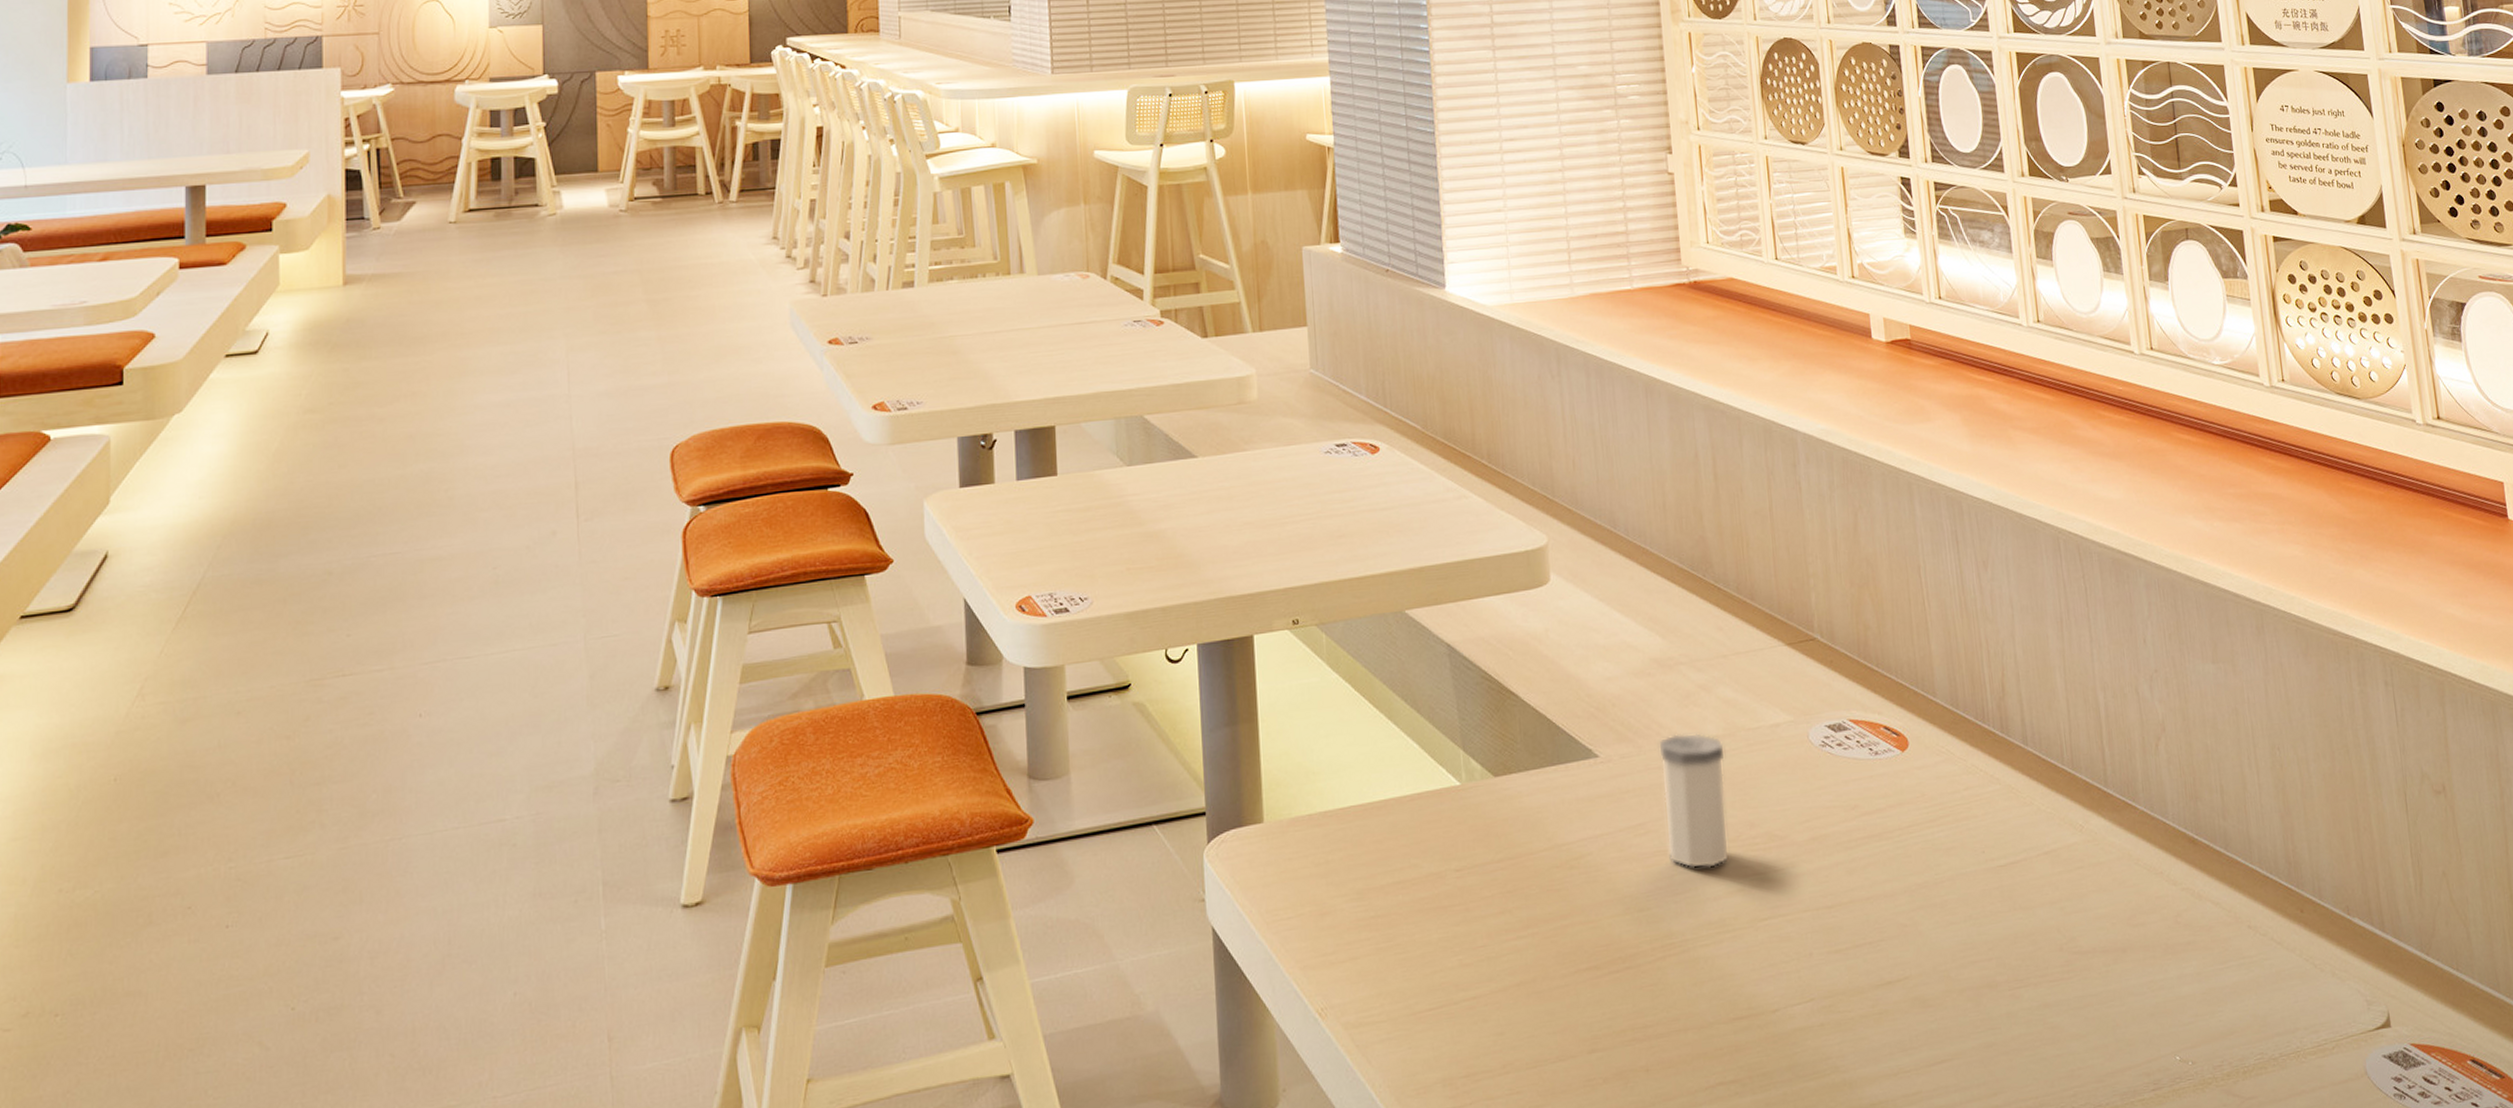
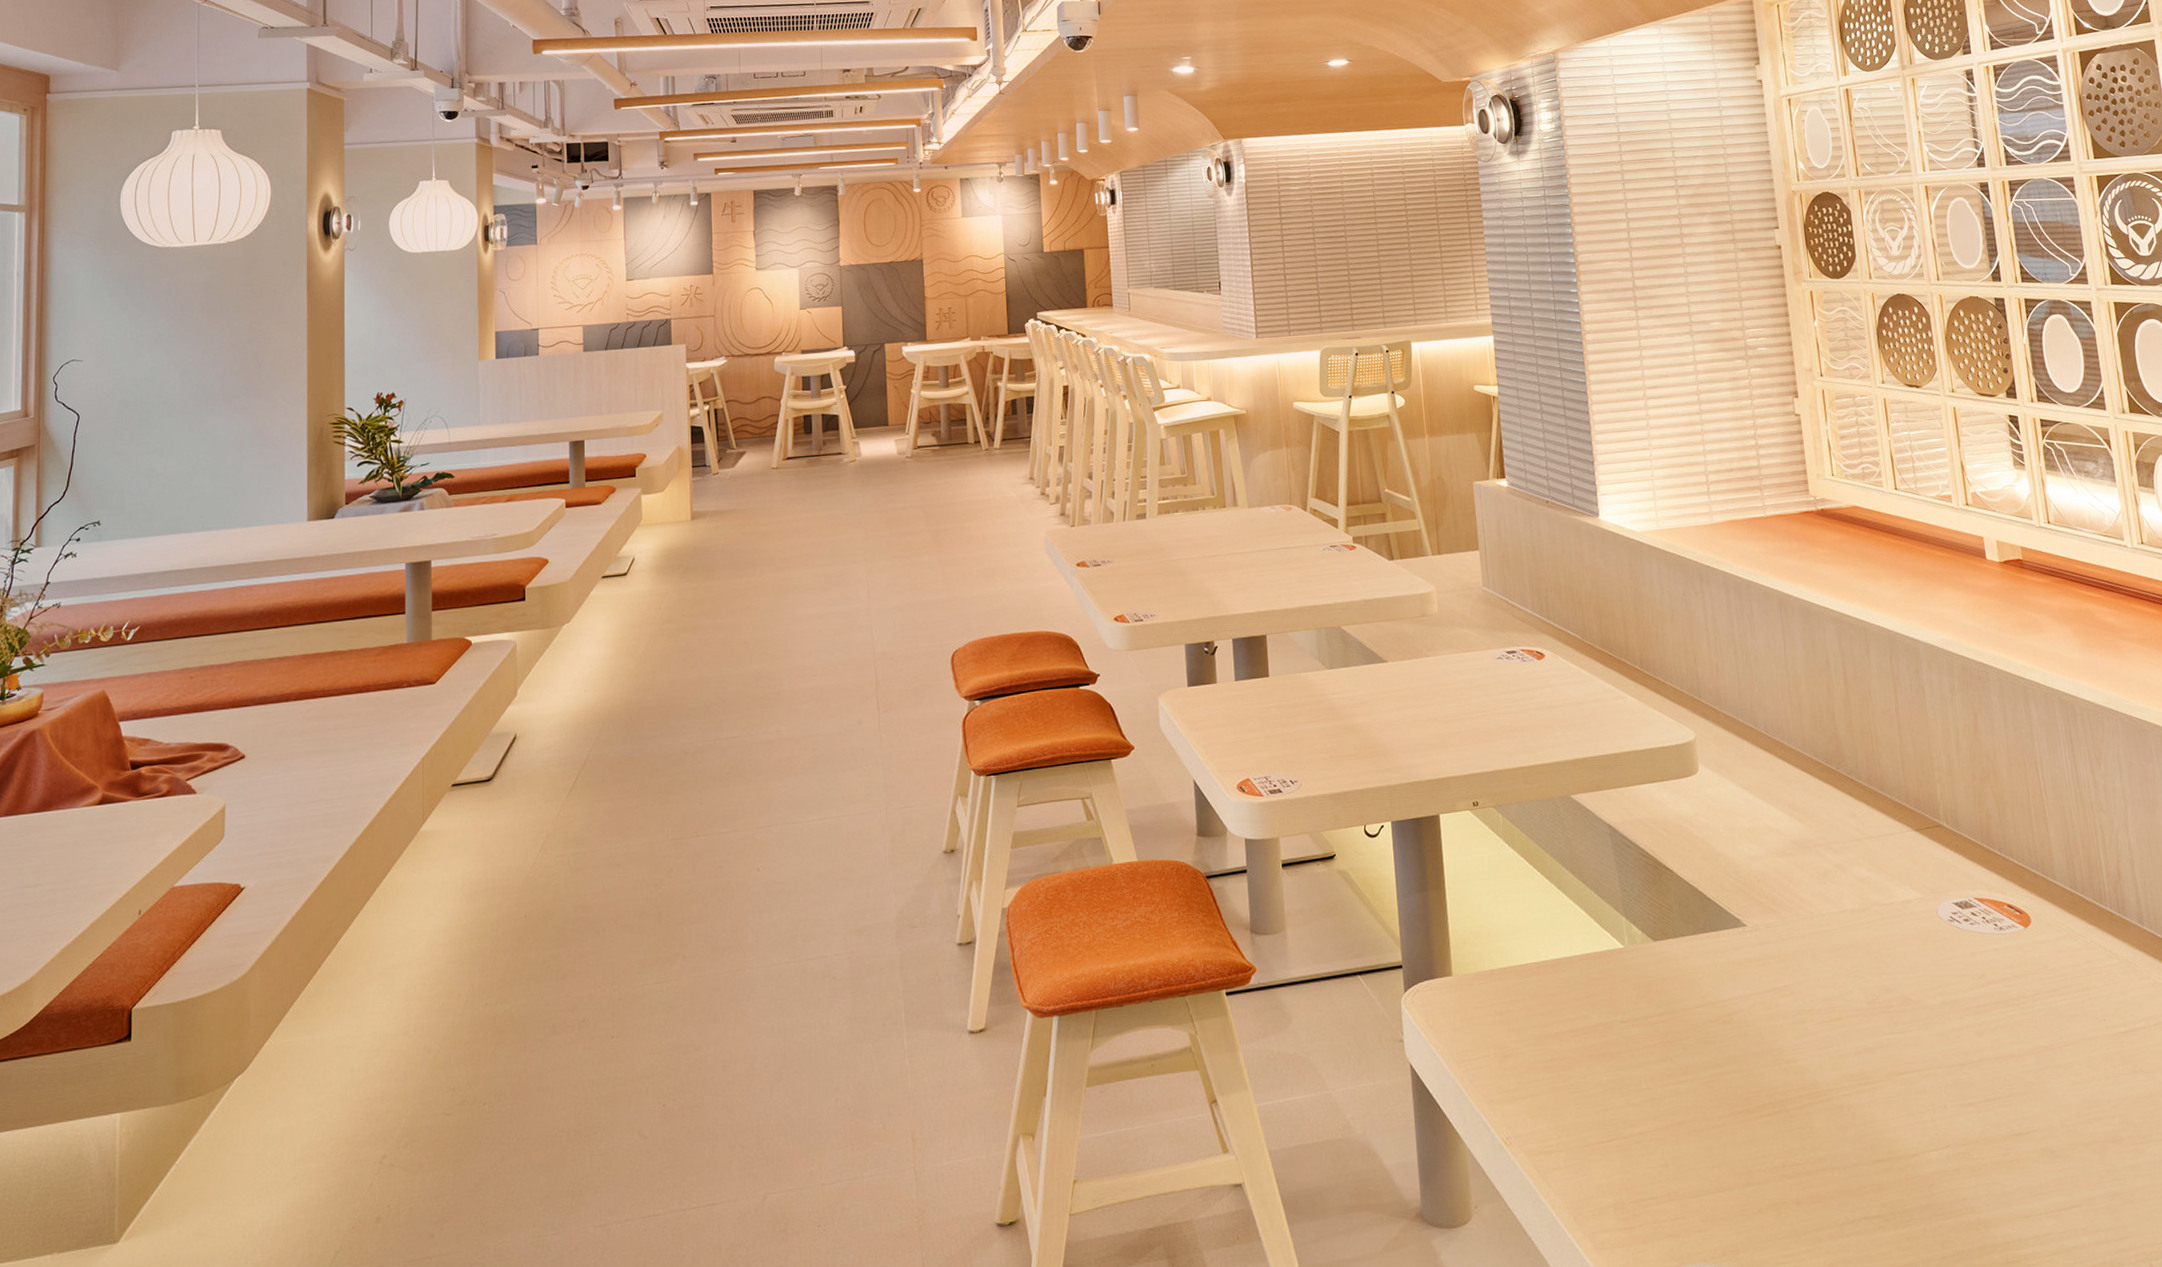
salt shaker: present [1658,733,1729,869] -> none [1799,906,1867,1027]

